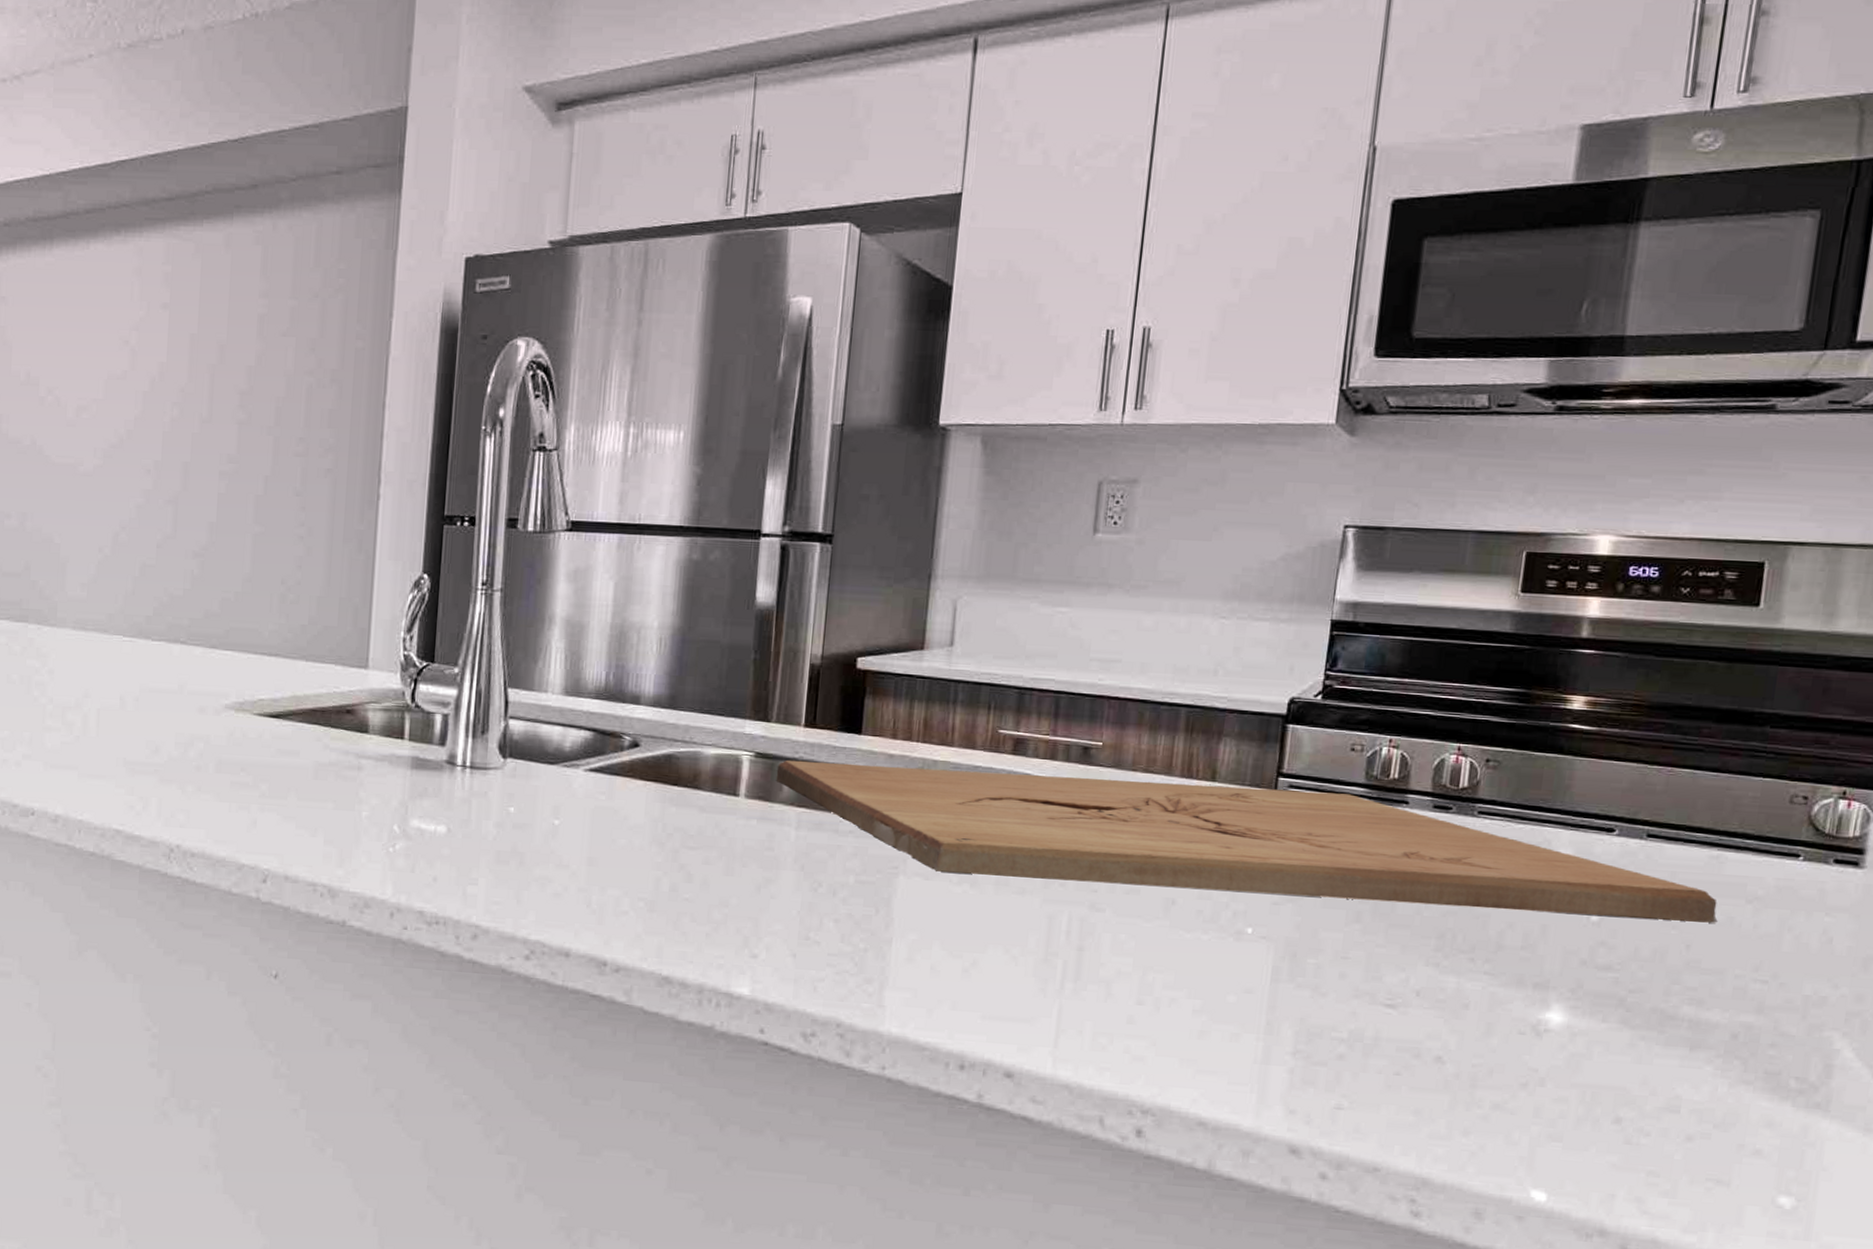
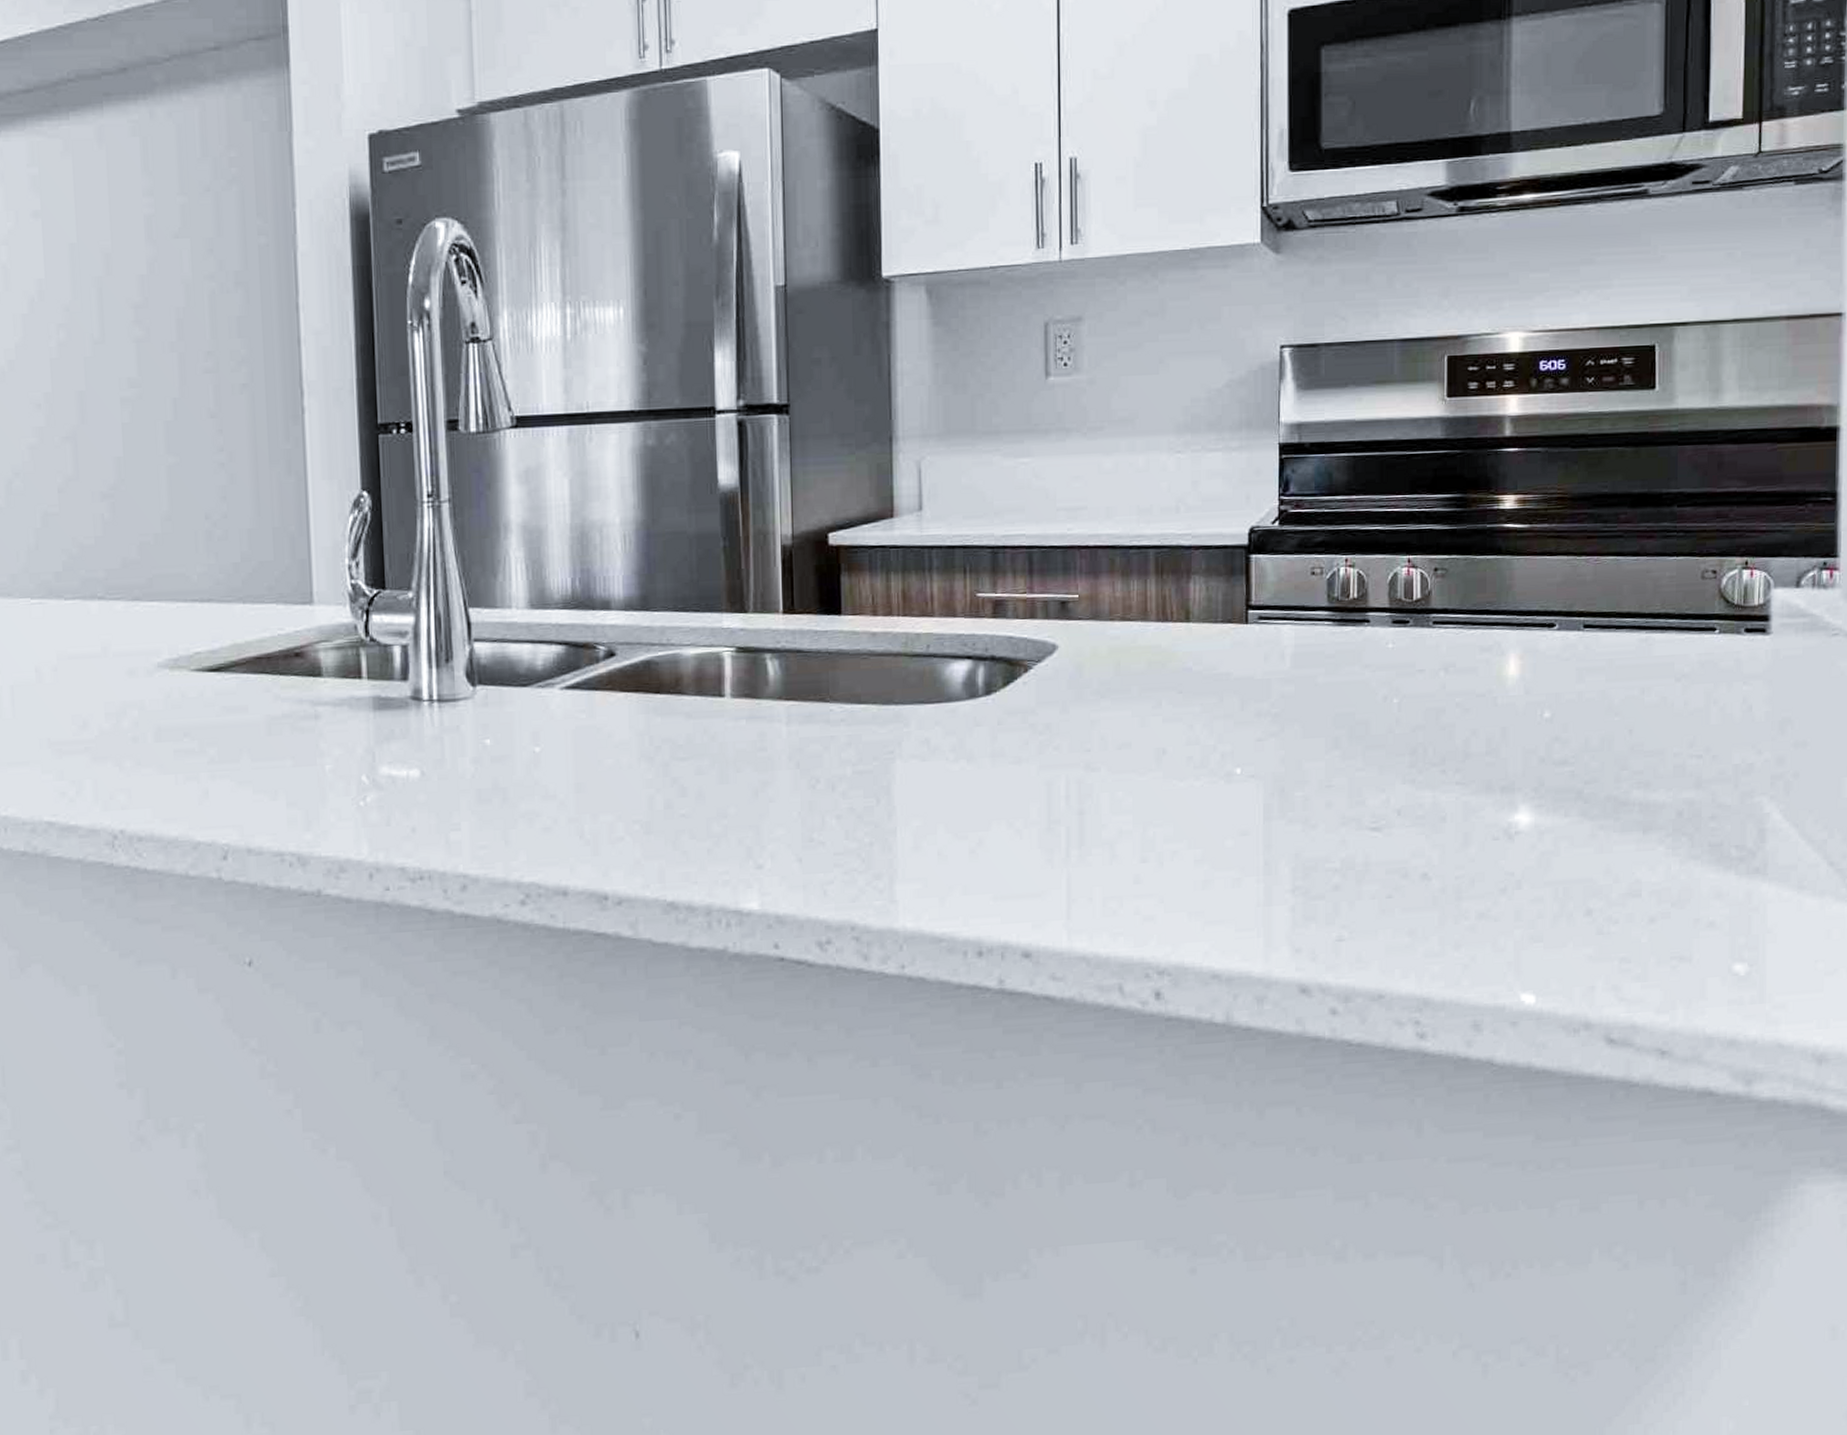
cutting board: present [776,760,1718,923] -> none [760,619,1653,751]

